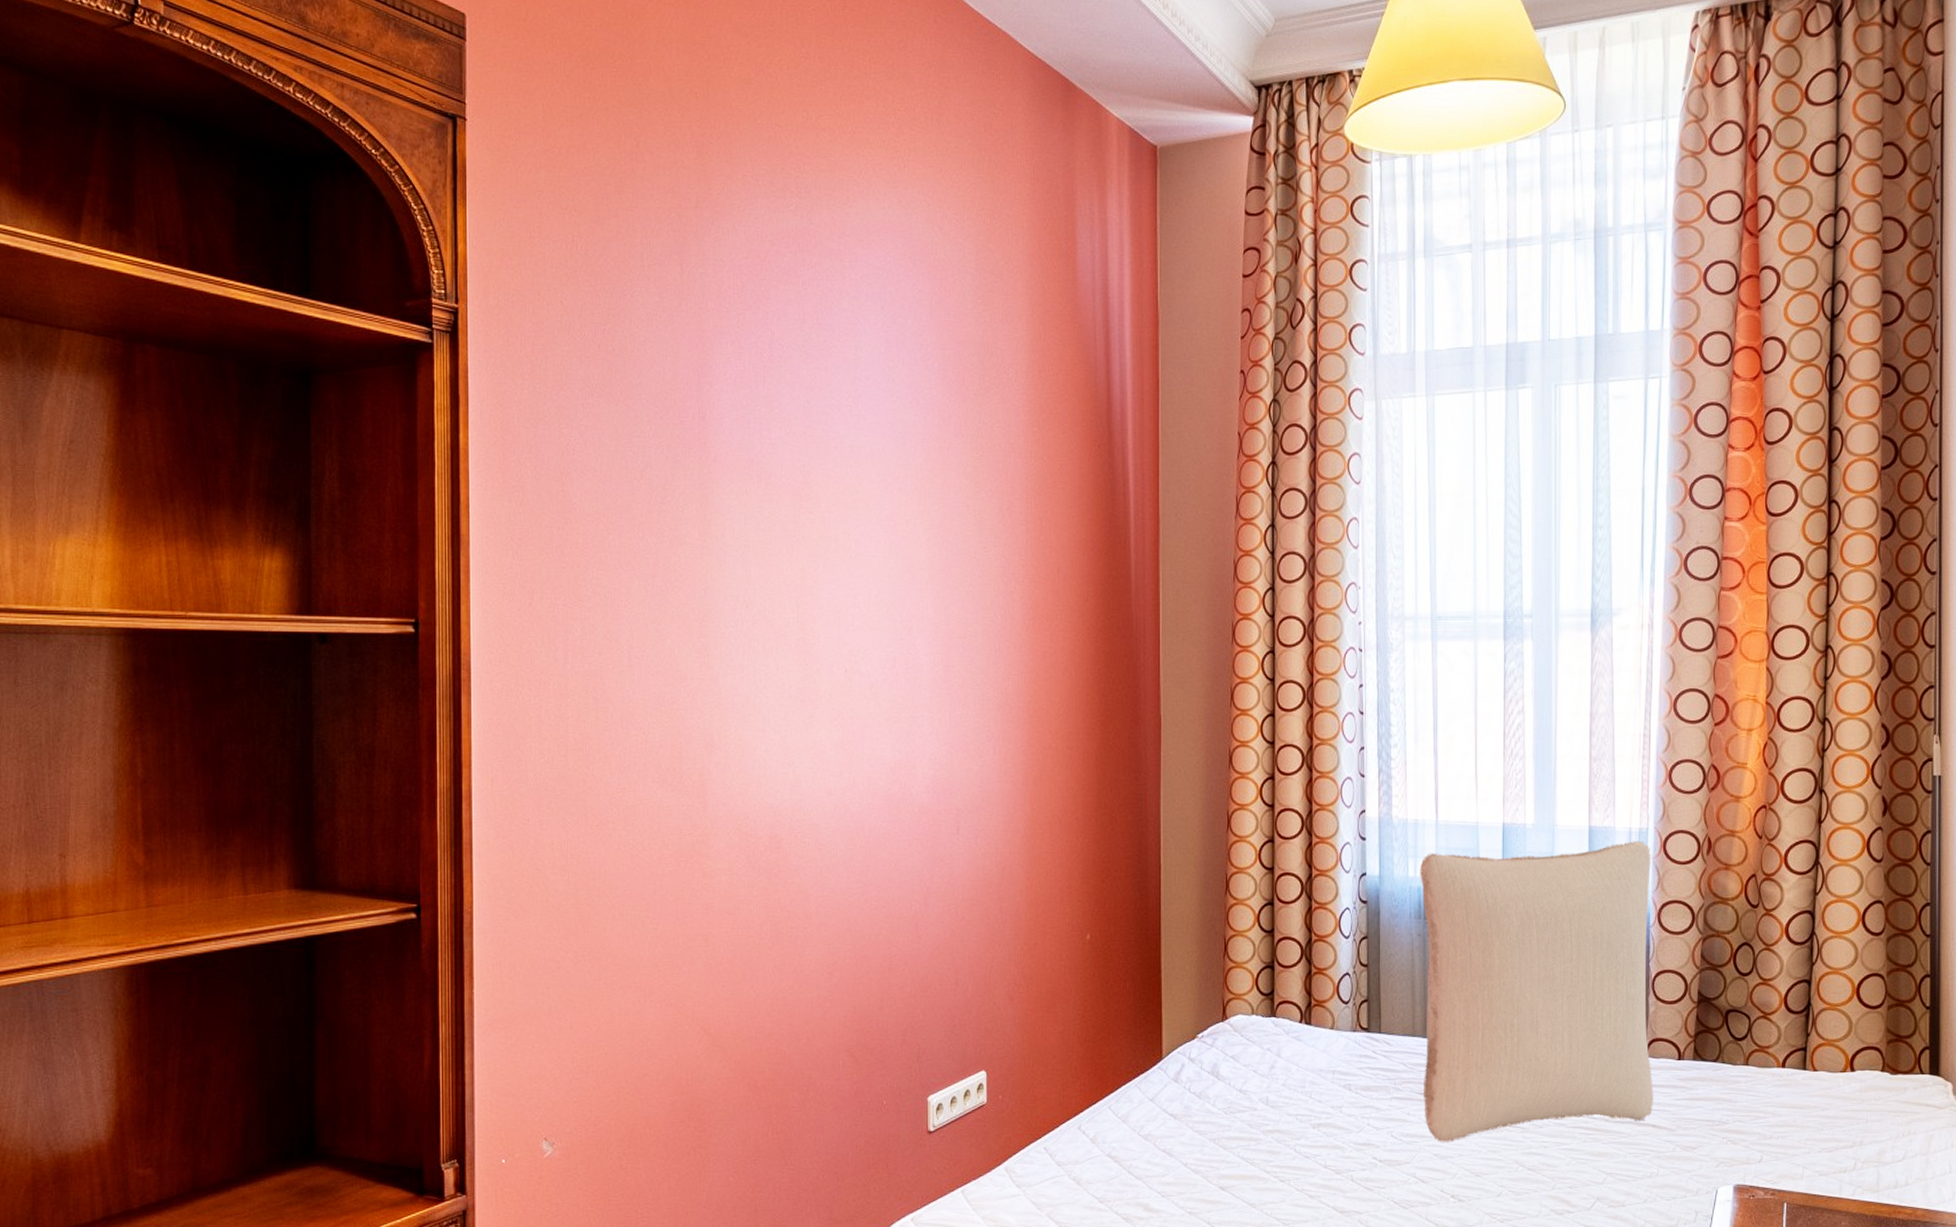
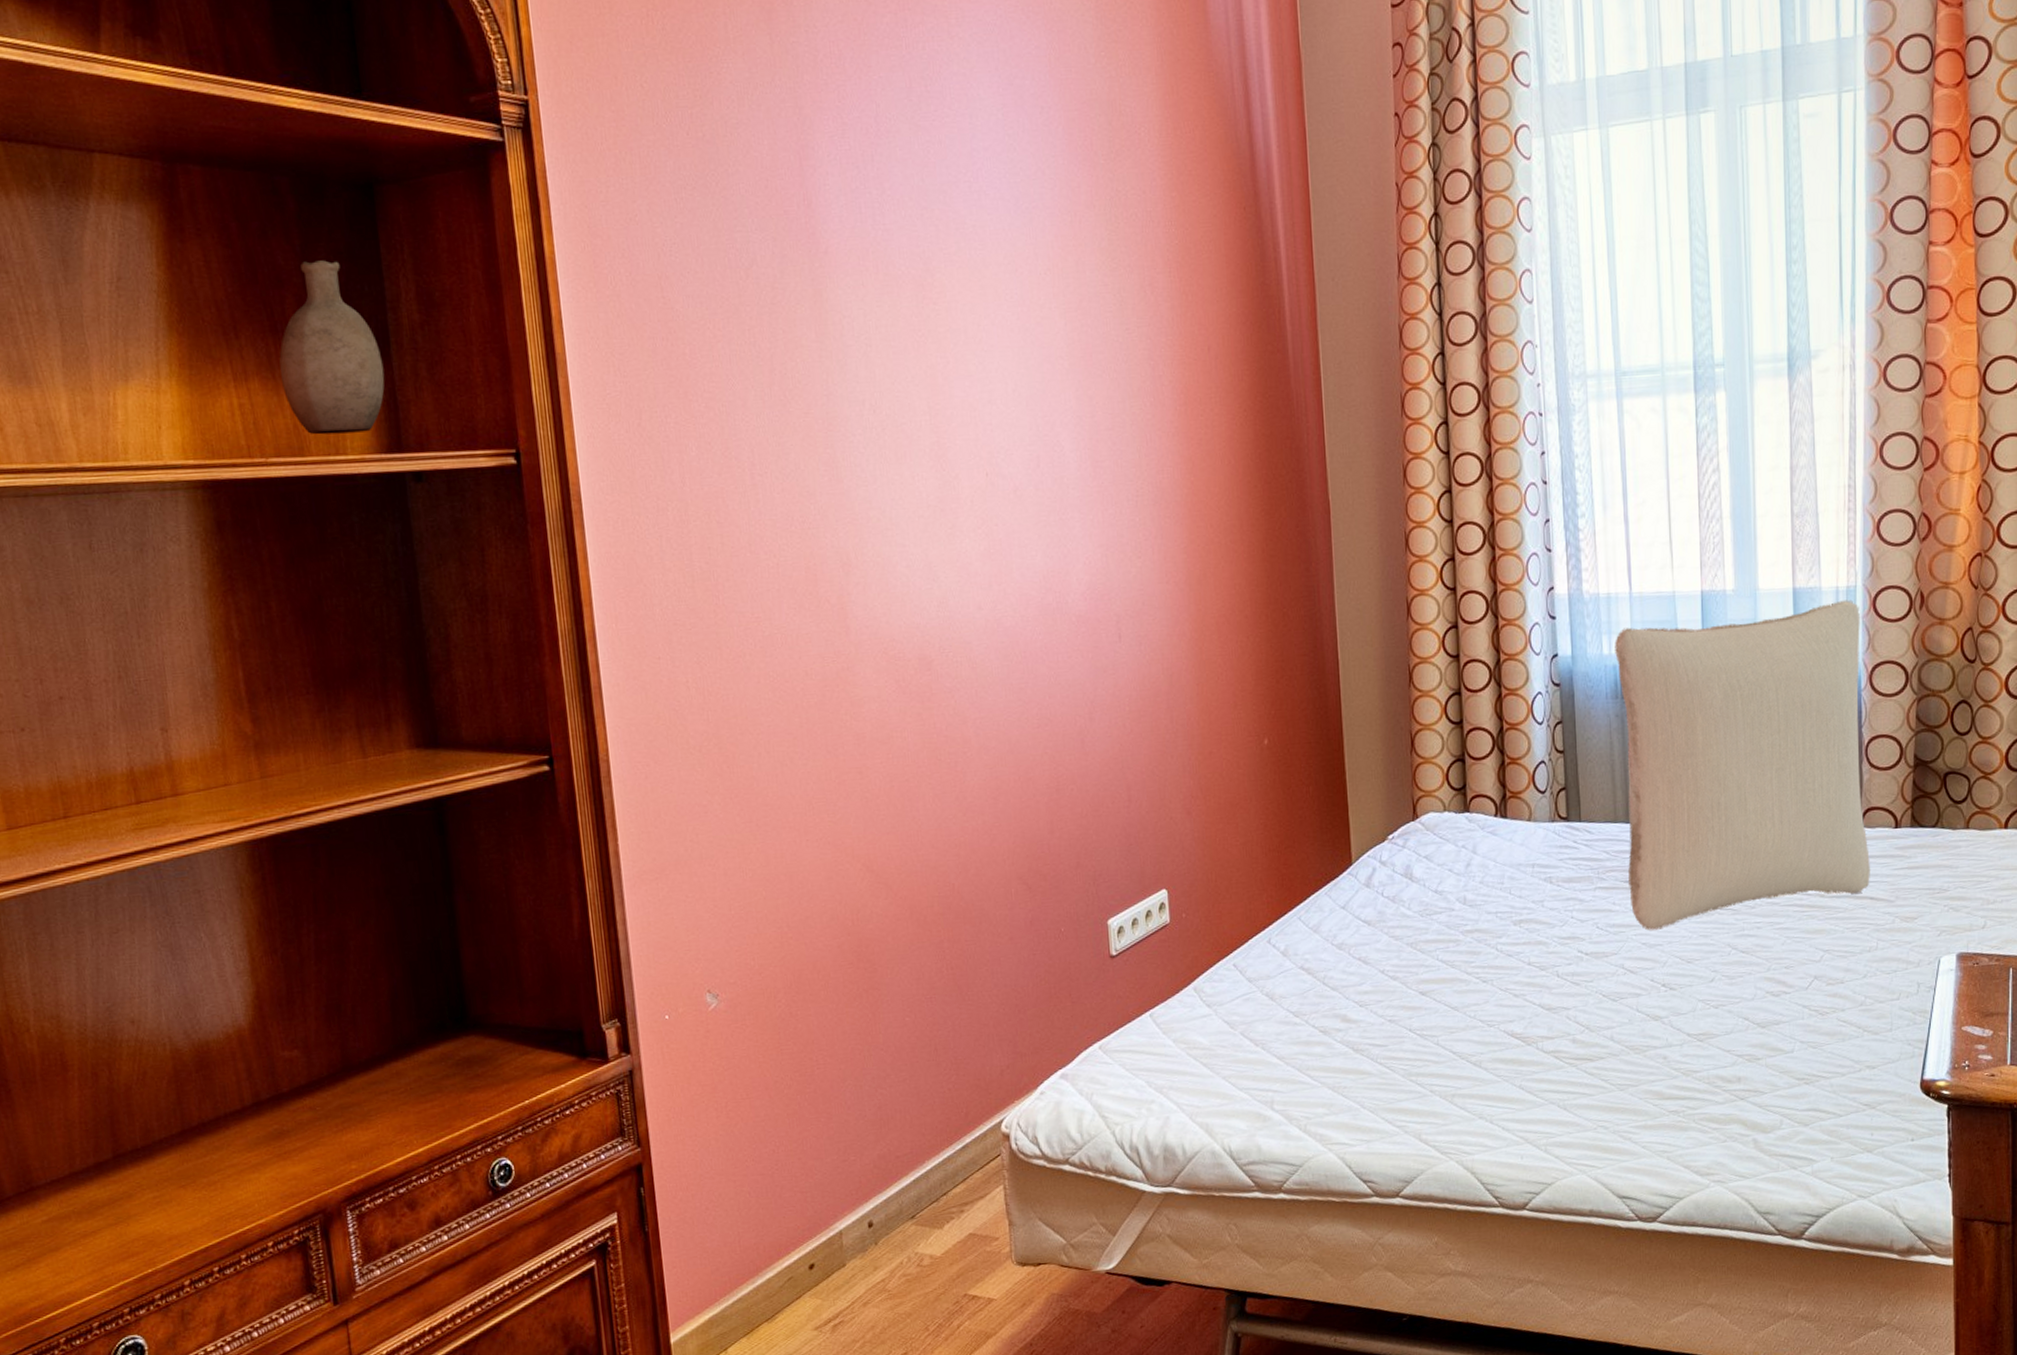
decorative vase: none [207,437,302,594] -> present [279,260,385,435]

